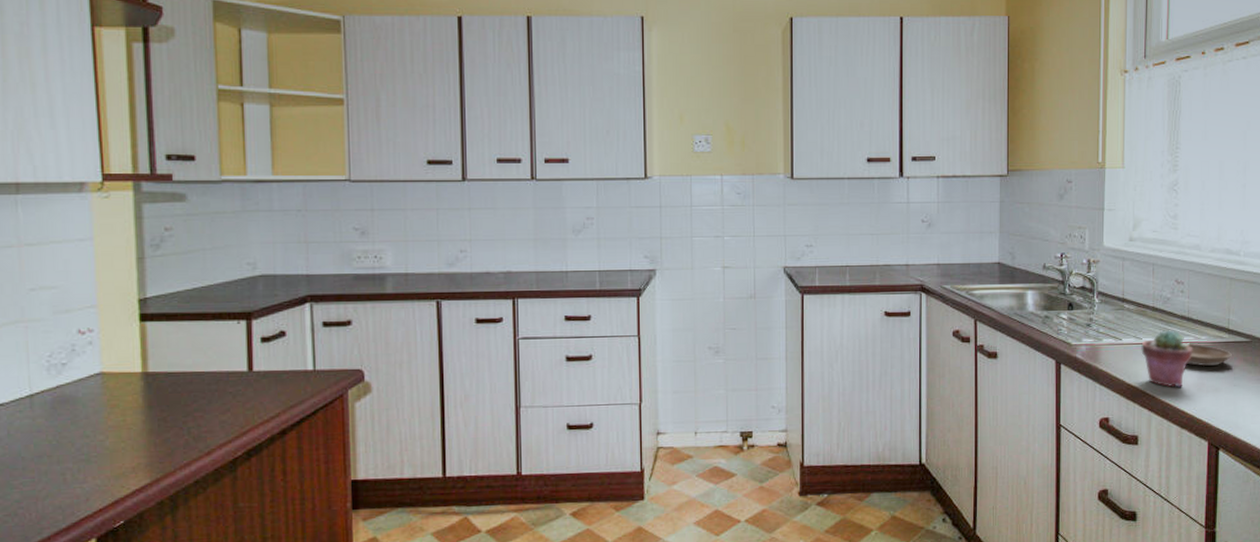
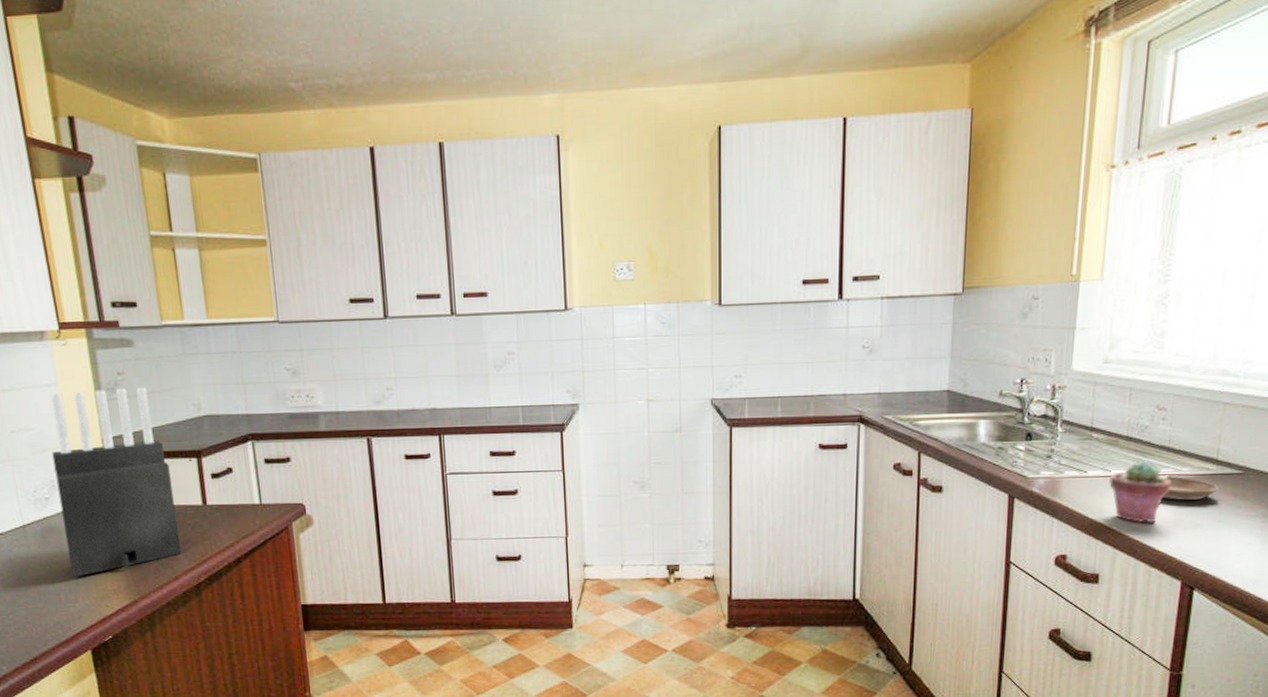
knife block: none [76,244,217,454] -> present [50,387,181,577]

